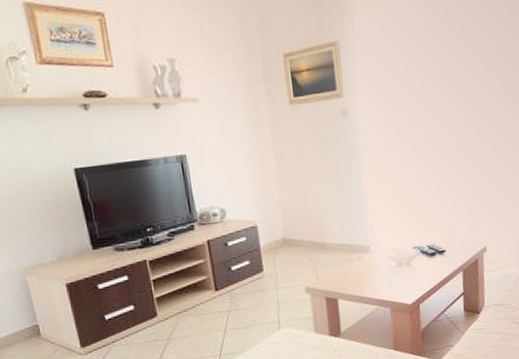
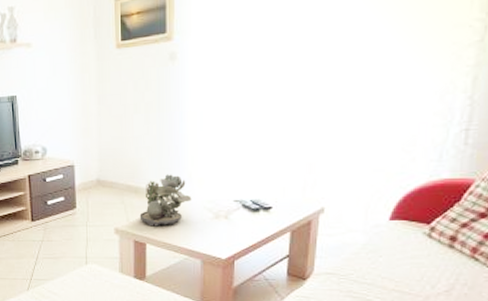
succulent plant: none [328,227,376,281] -> present [139,174,192,227]

